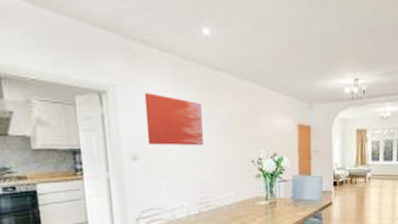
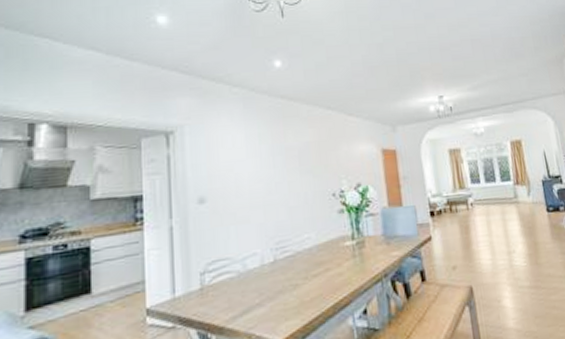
wall art: present [144,93,203,146] -> none [213,129,278,185]

